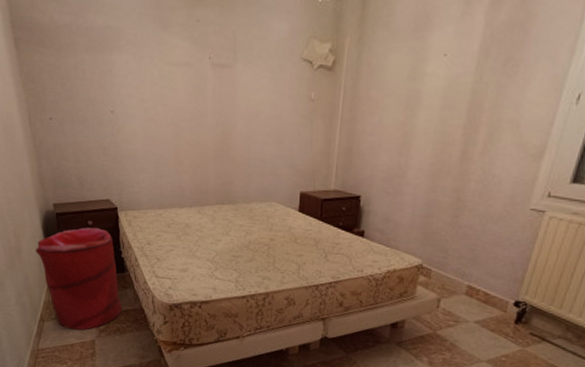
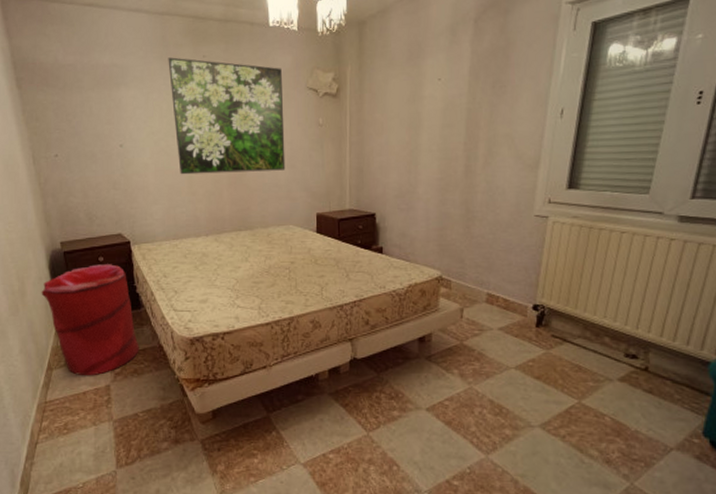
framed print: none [161,21,277,146] -> present [168,57,286,175]

